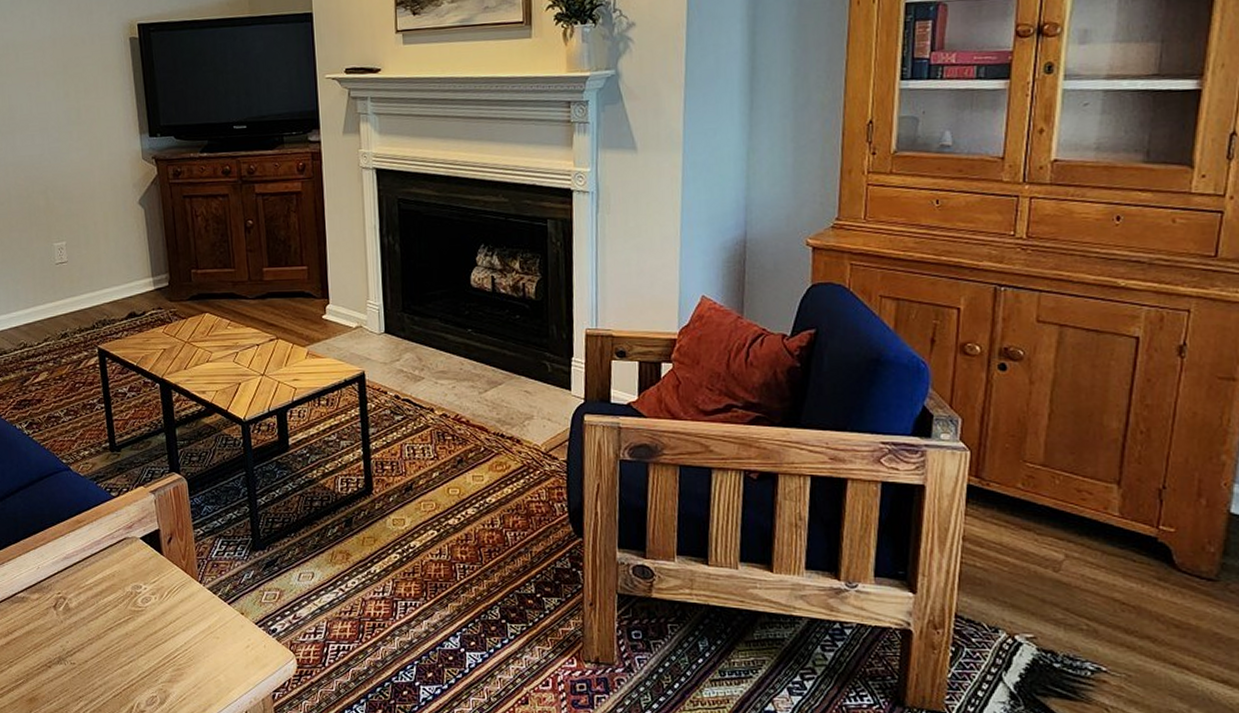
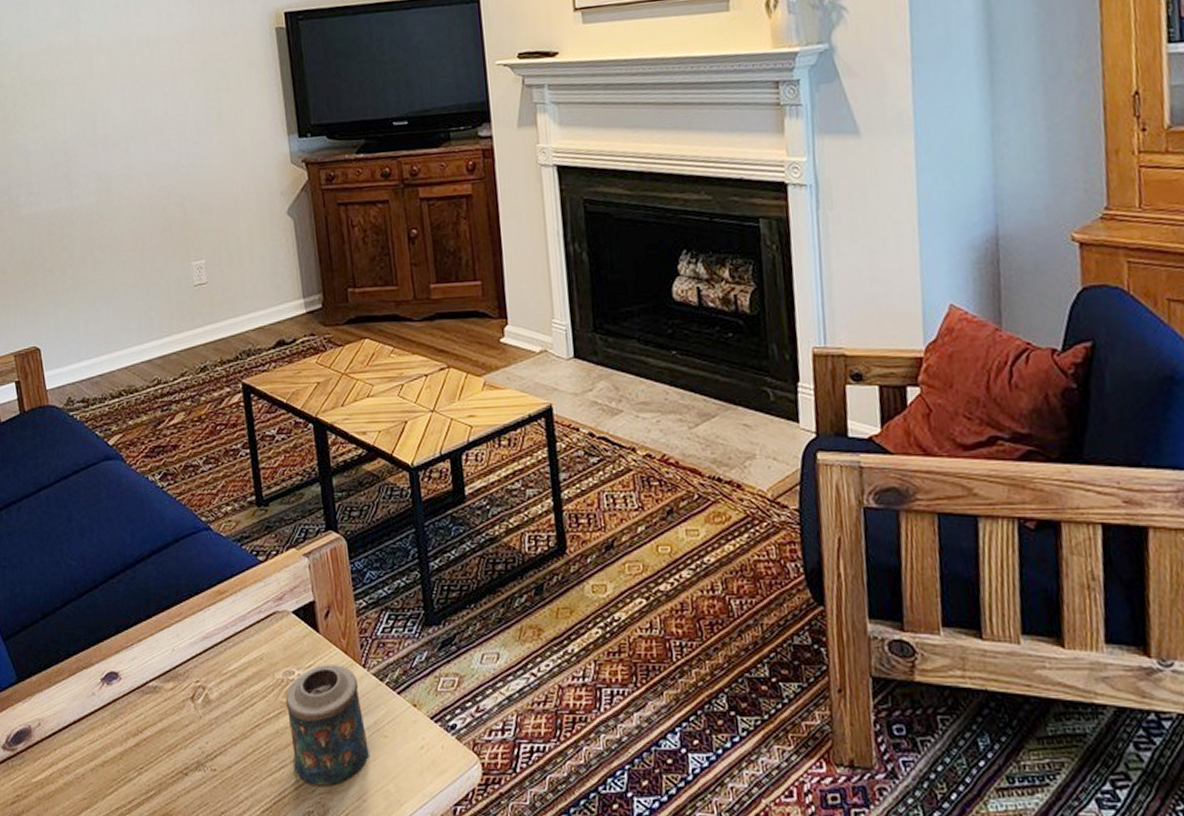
candle: none [133,581,205,677] -> present [285,665,371,786]

